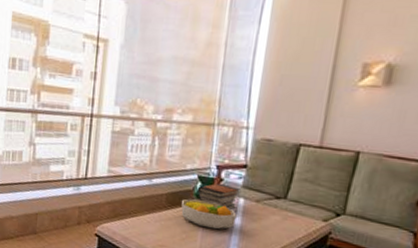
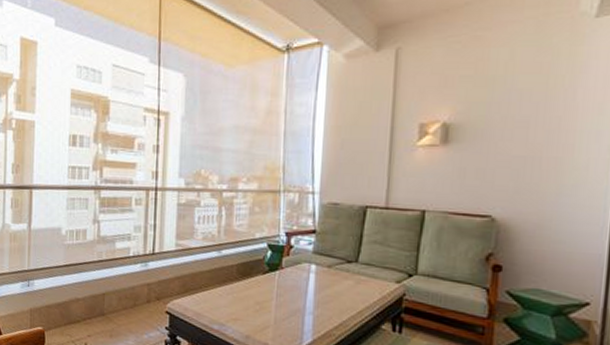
fruit bowl: present [181,199,237,230] -> none [252,268,309,299]
book stack: present [197,183,240,210] -> none [267,250,311,277]

